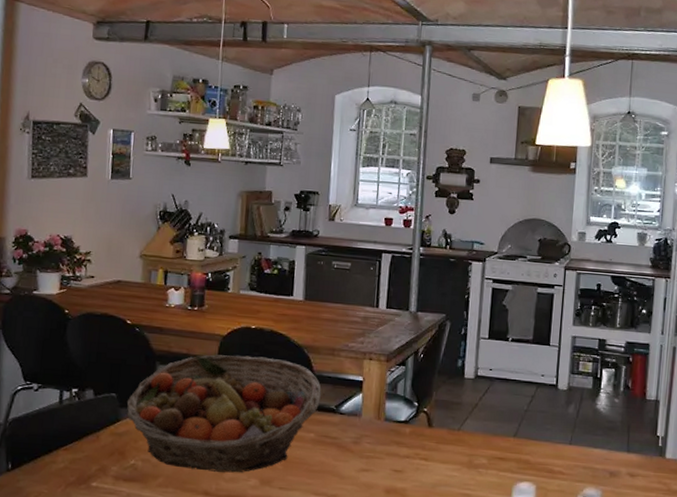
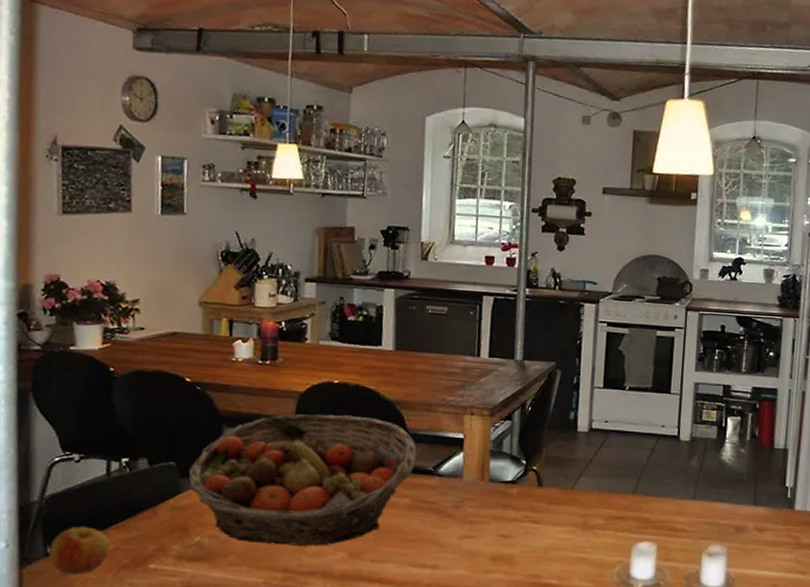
apple: none [9,447,60,489] -> present [48,527,110,575]

